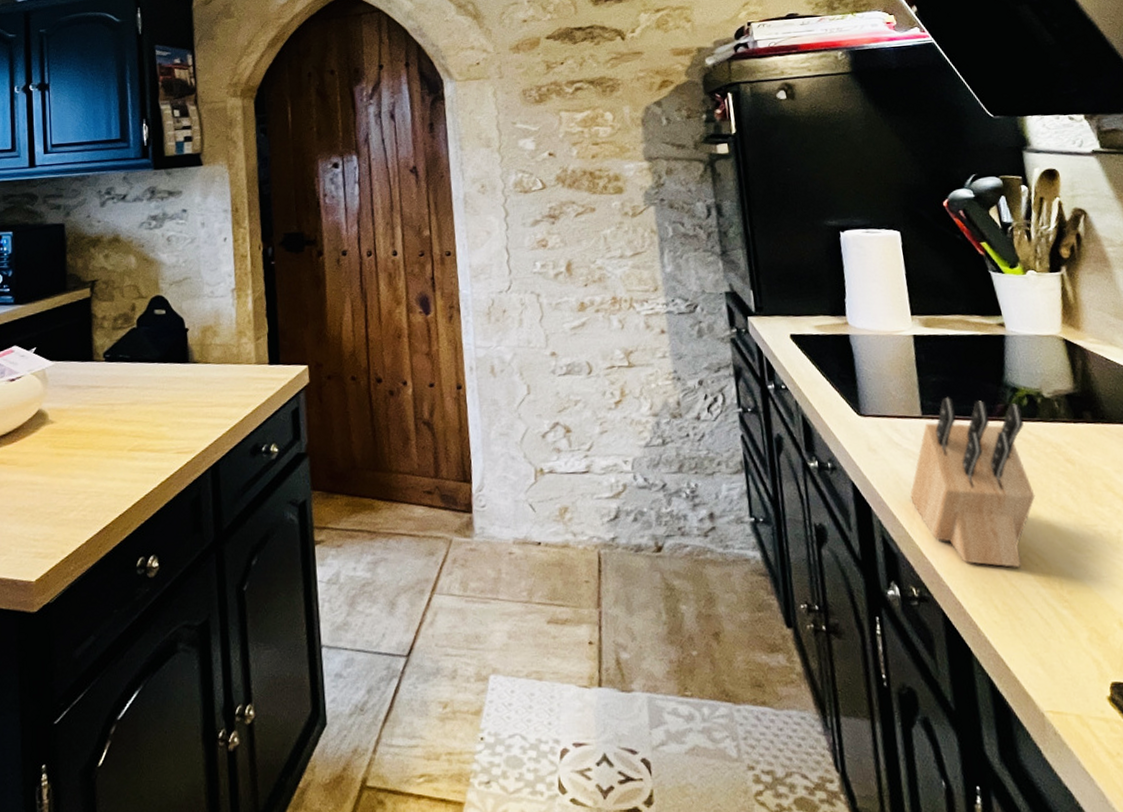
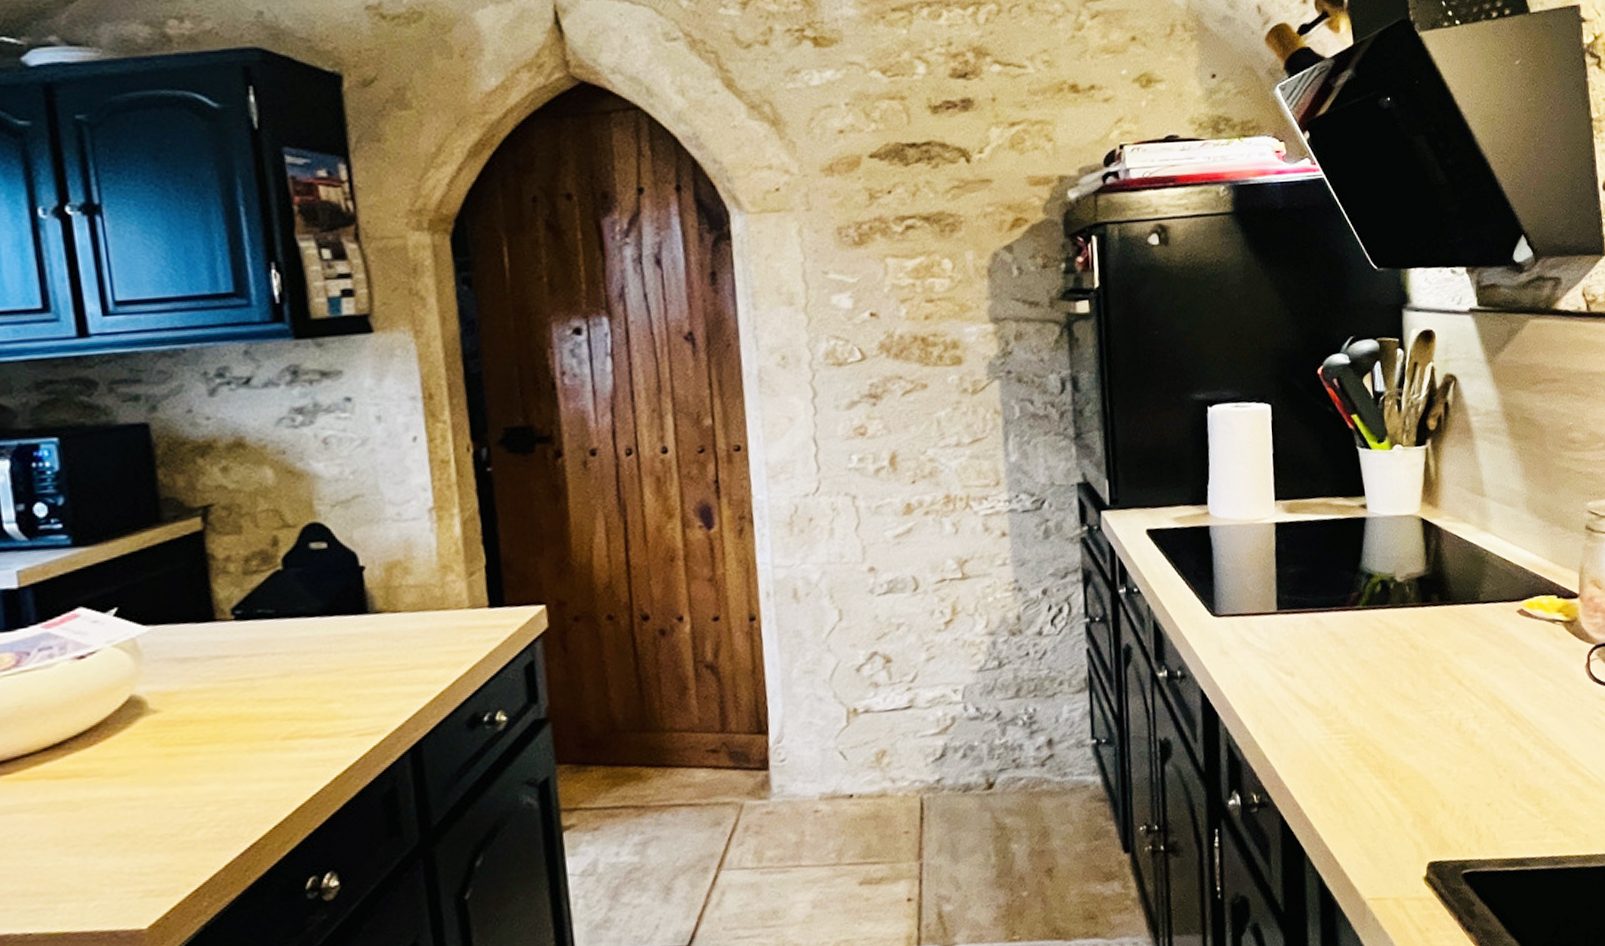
knife block: present [910,397,1036,567] -> none [1258,589,1379,763]

